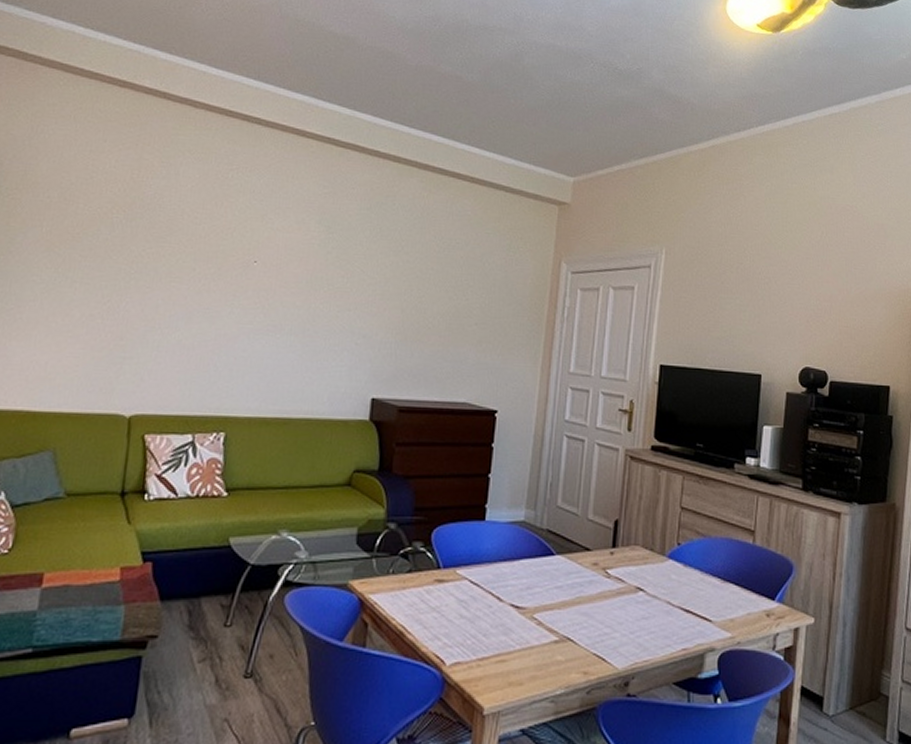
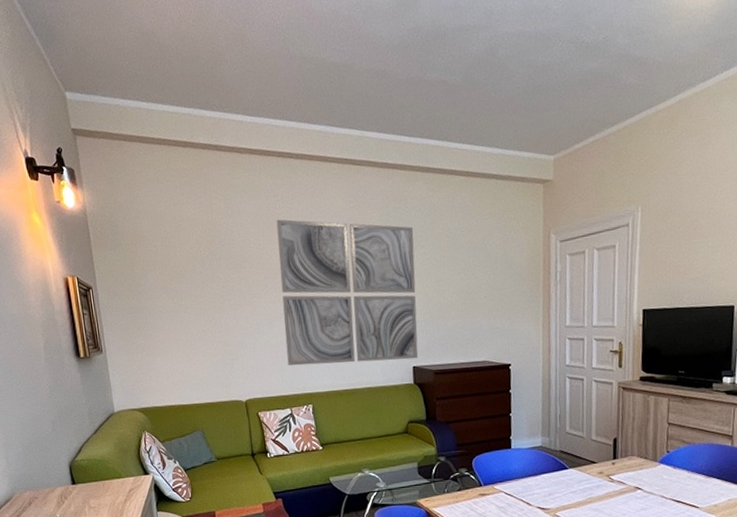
wall art: none [201,191,399,389] -> present [276,219,419,366]

